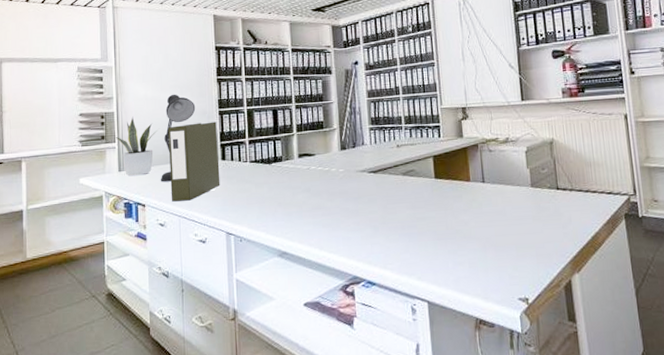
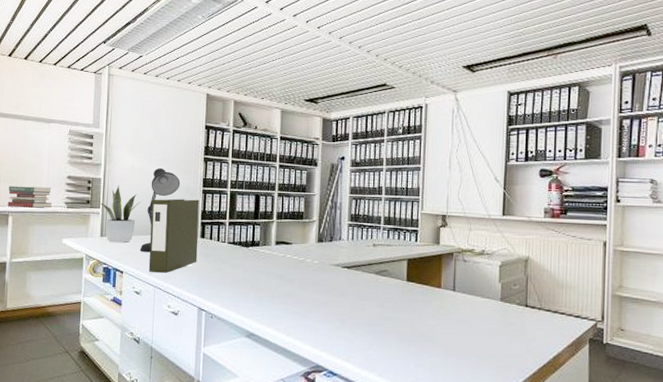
books: none [19,127,66,152] -> present [7,186,52,208]

